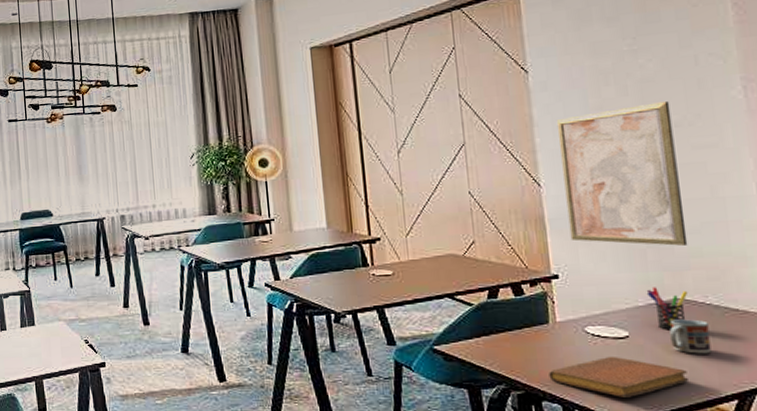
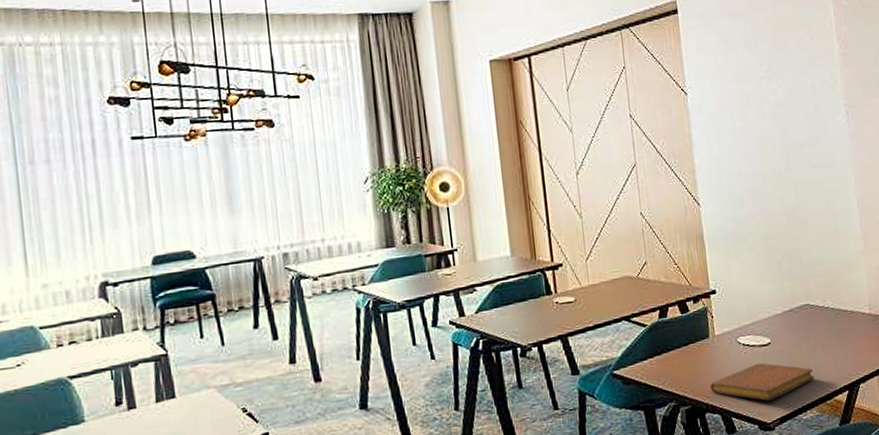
wall art: present [556,101,688,246] -> none [711,124,811,257]
pen holder: present [646,287,688,330] -> none [782,295,813,334]
cup: present [668,319,712,354] -> none [799,322,830,354]

